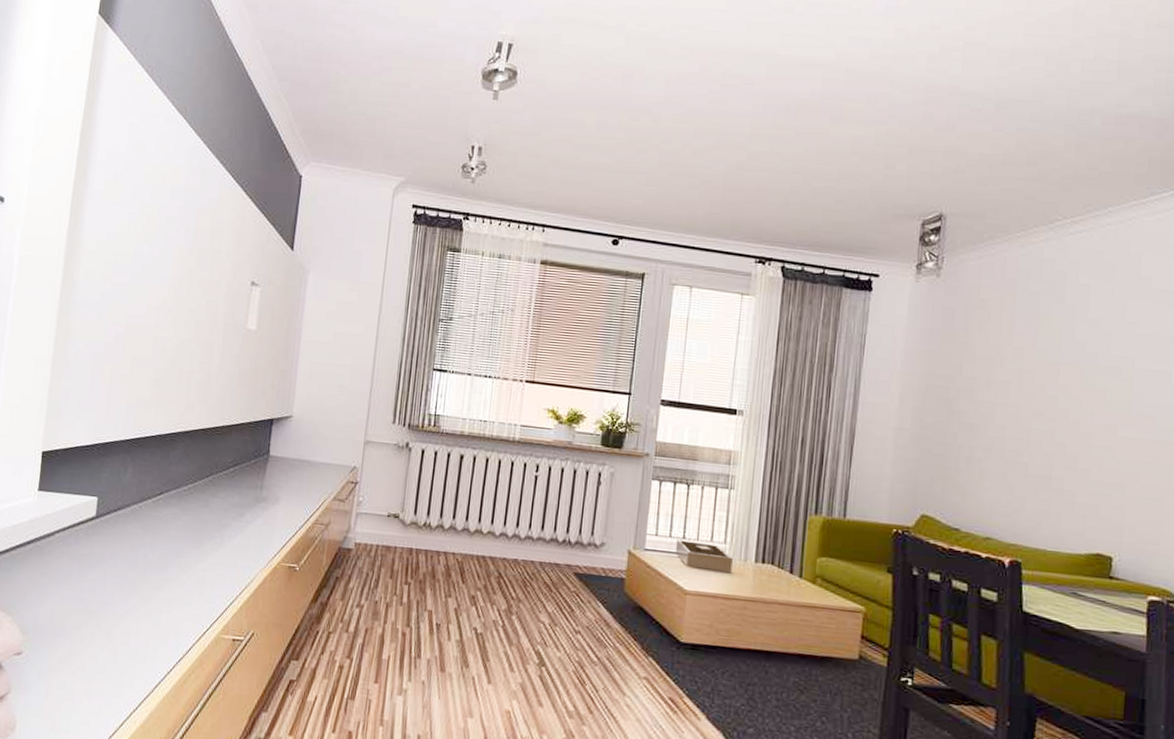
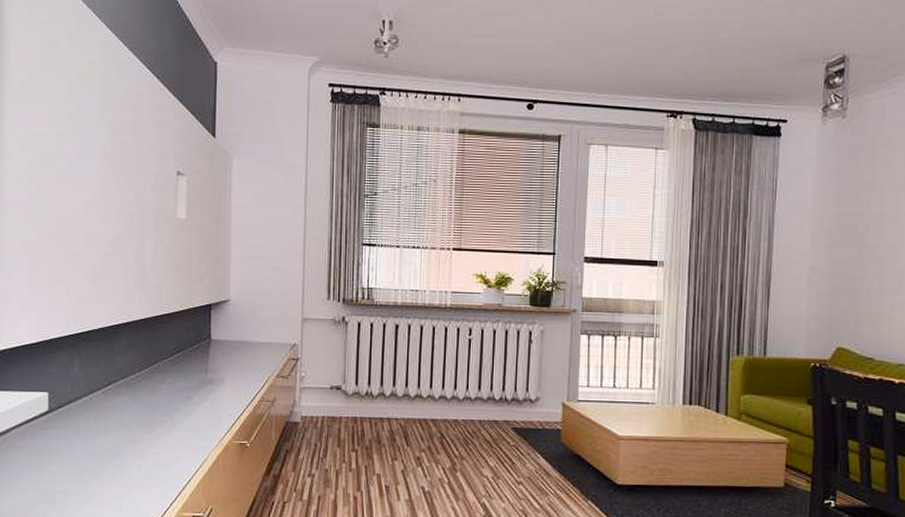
tray: present [675,540,733,574] -> none [606,389,662,417]

